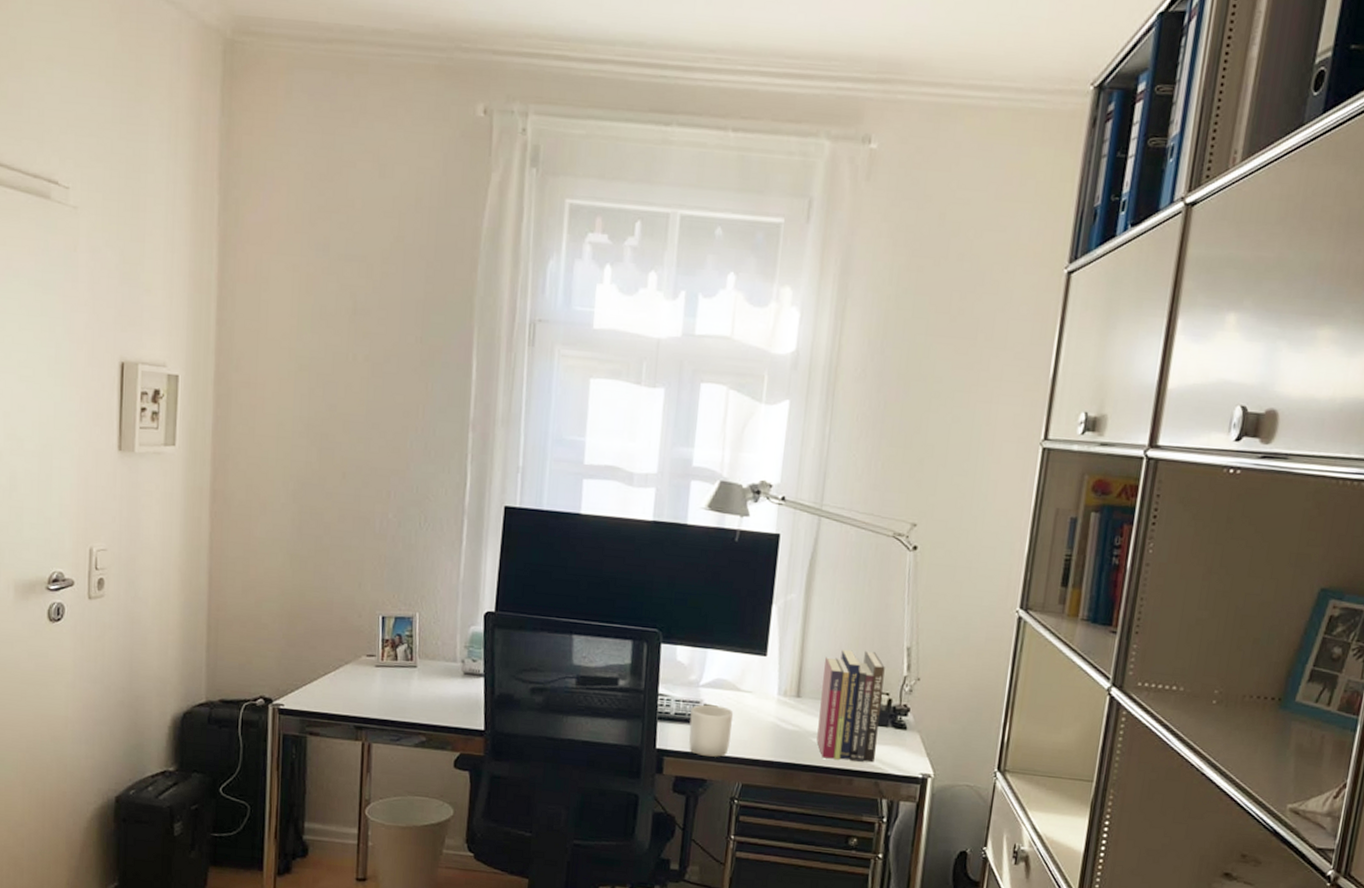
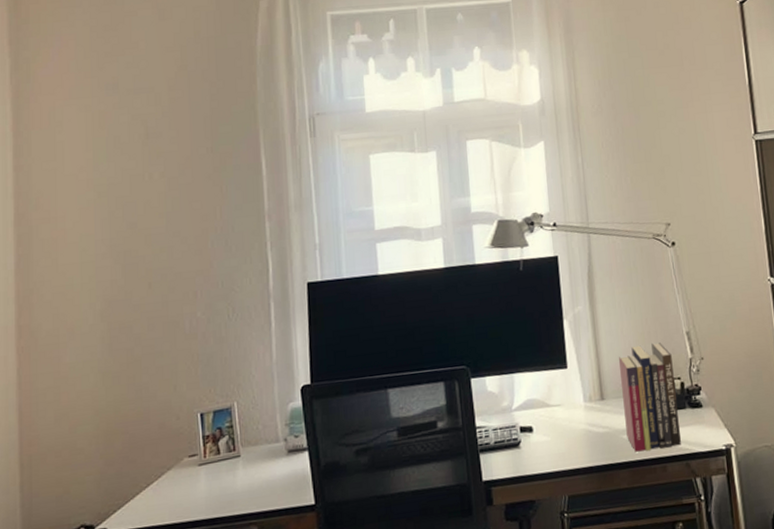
mug: present [688,704,734,758] -> none [508,424,550,478]

